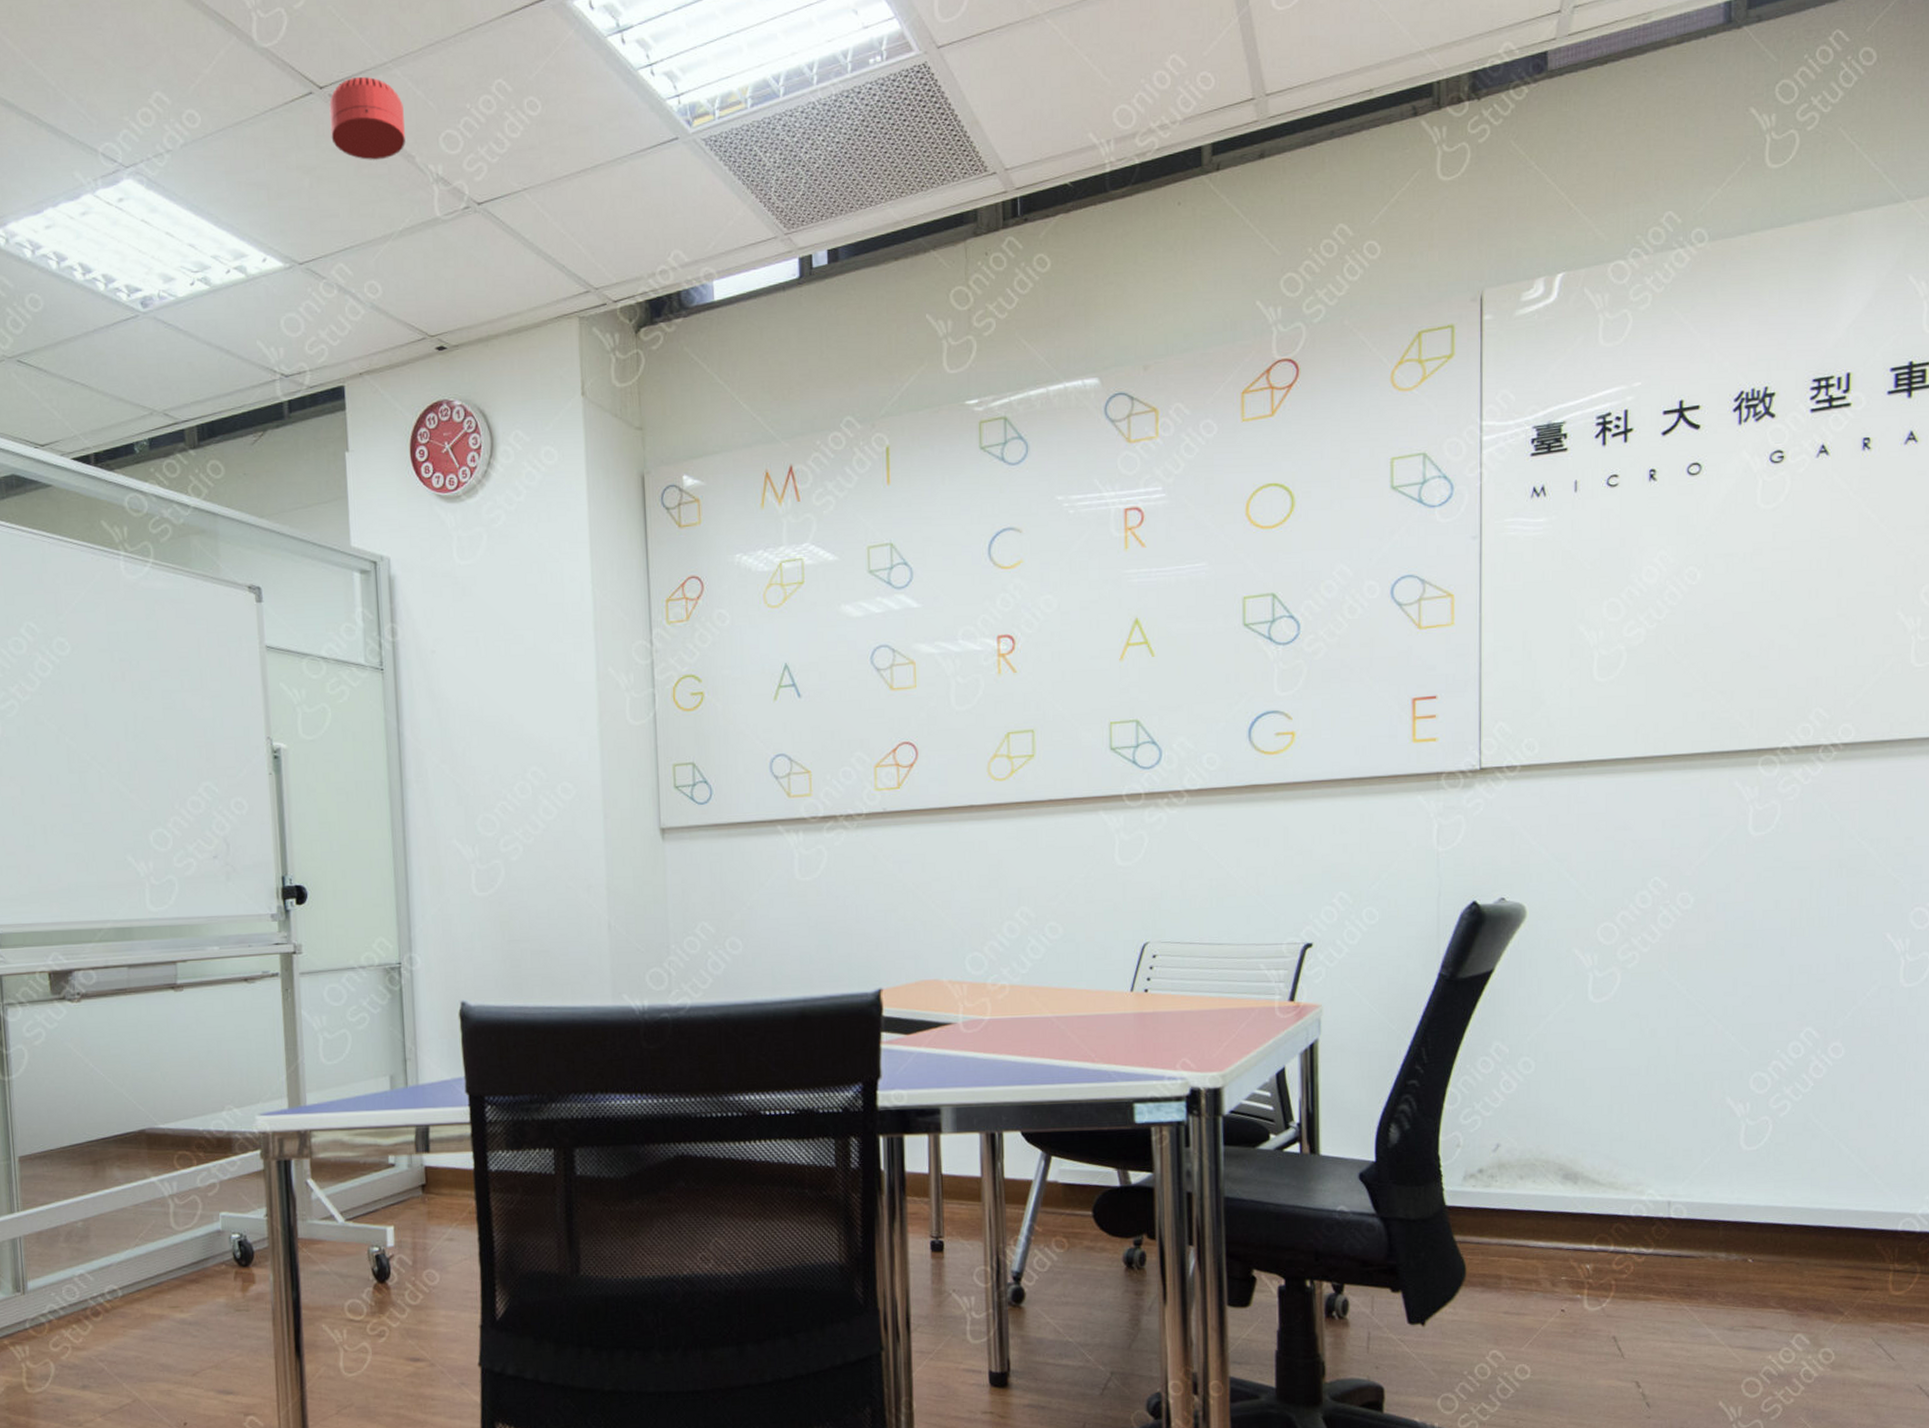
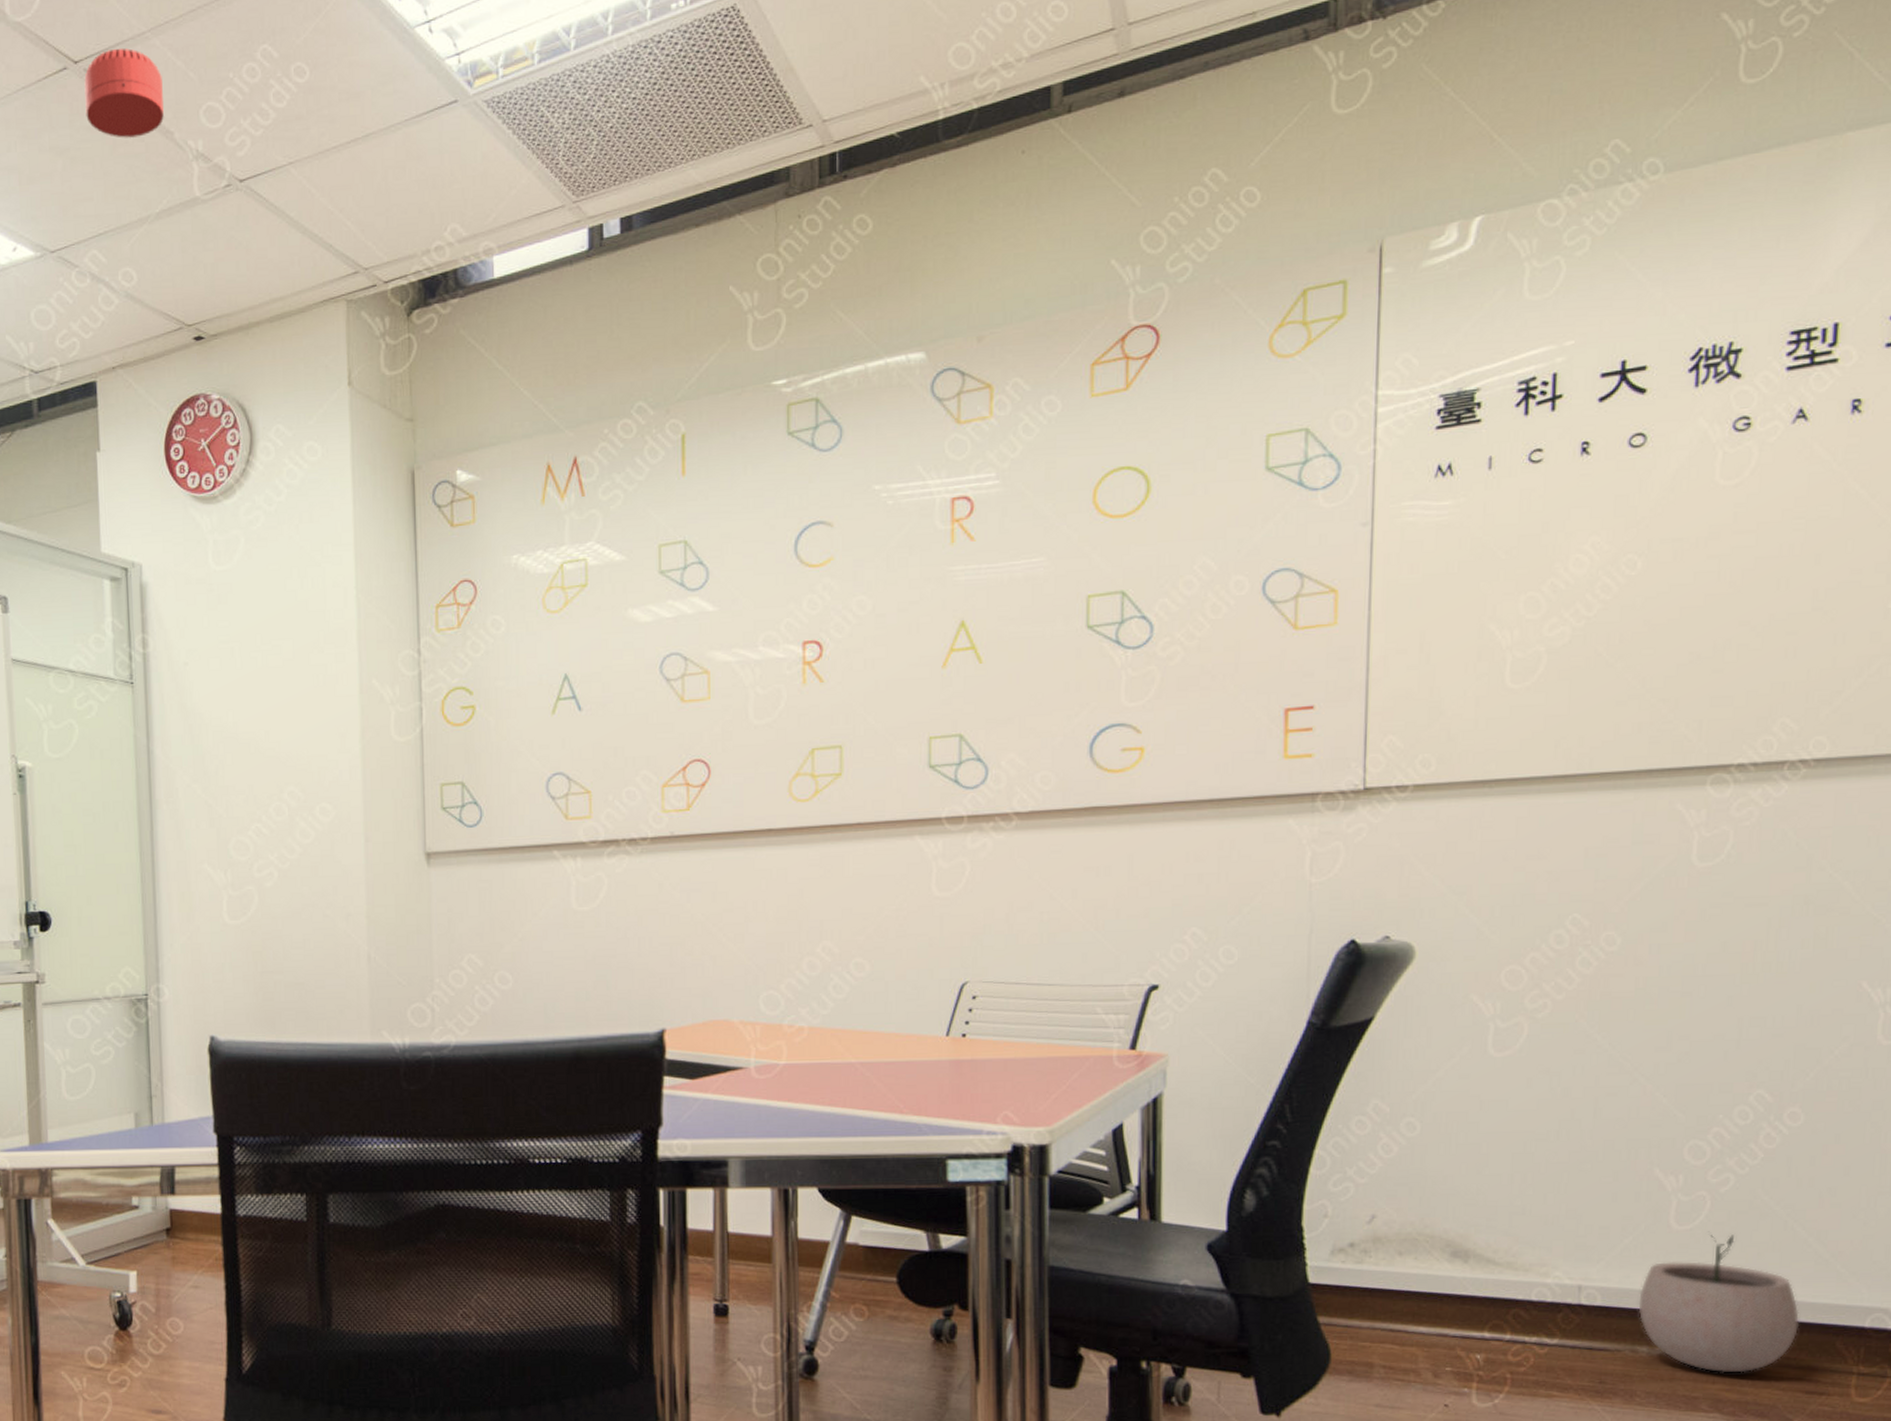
plant pot: none [1717,1151,1846,1274] -> present [1638,1231,1799,1373]

